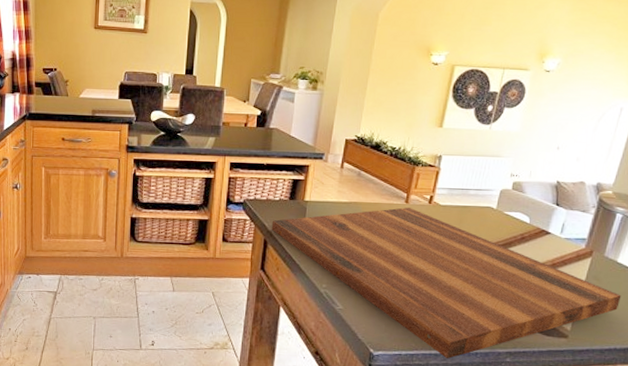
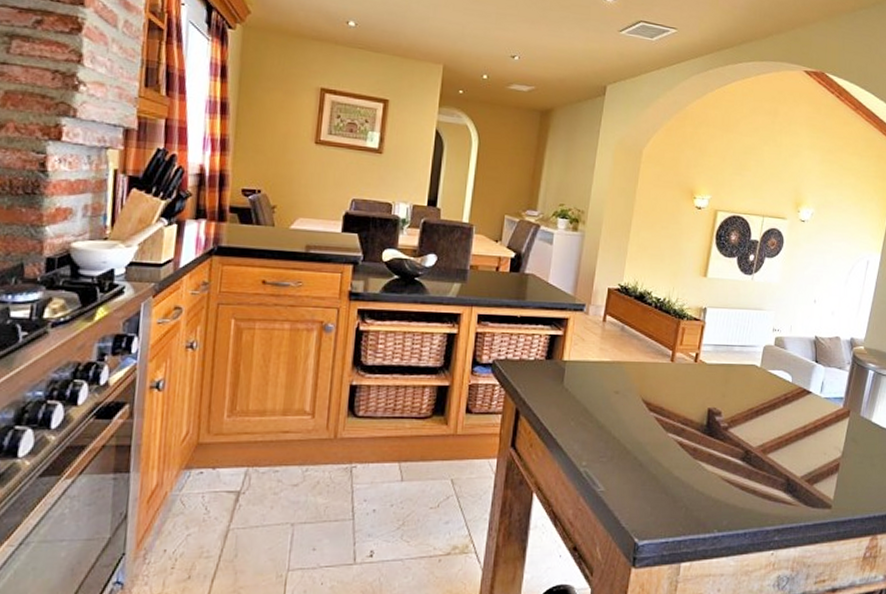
cutting board: present [271,207,622,359] -> none [524,367,877,542]

